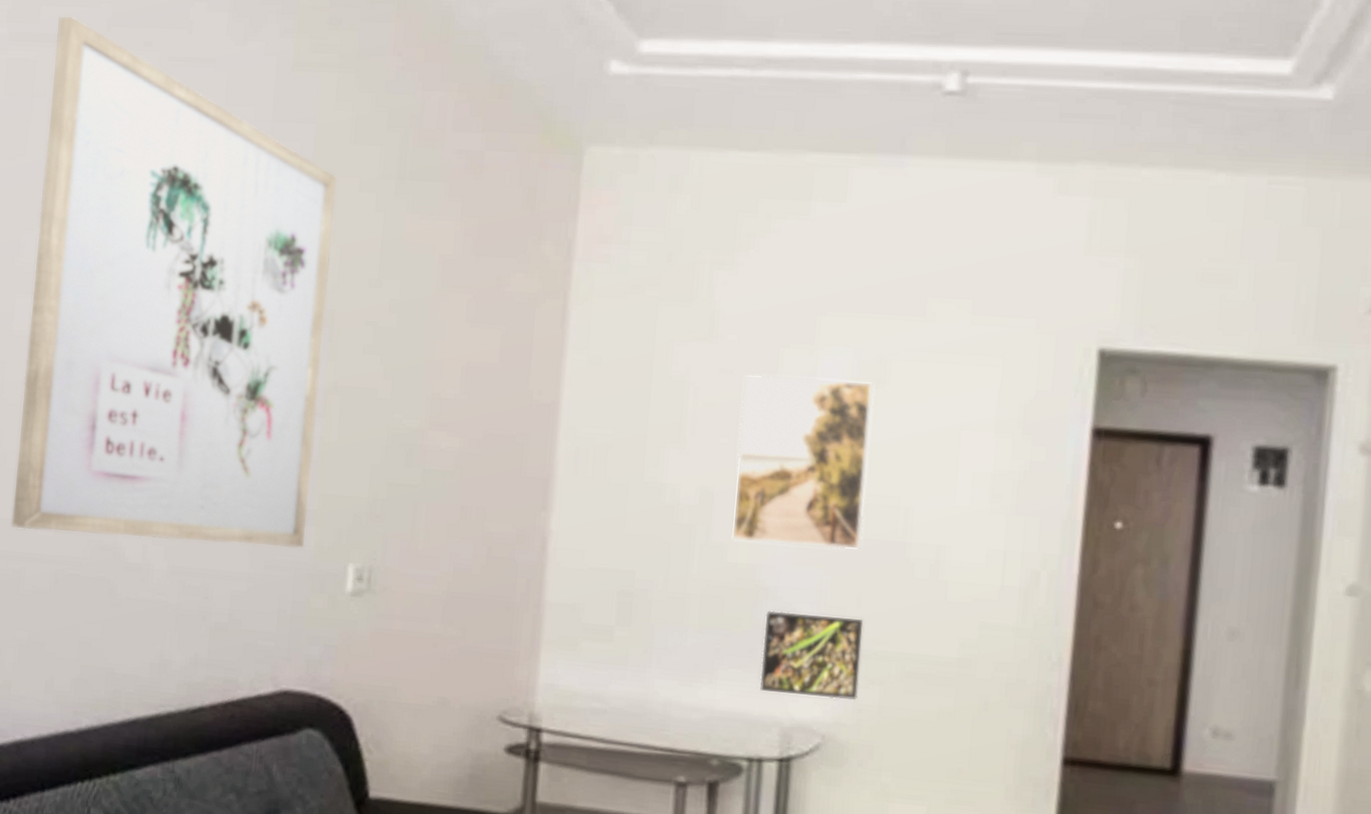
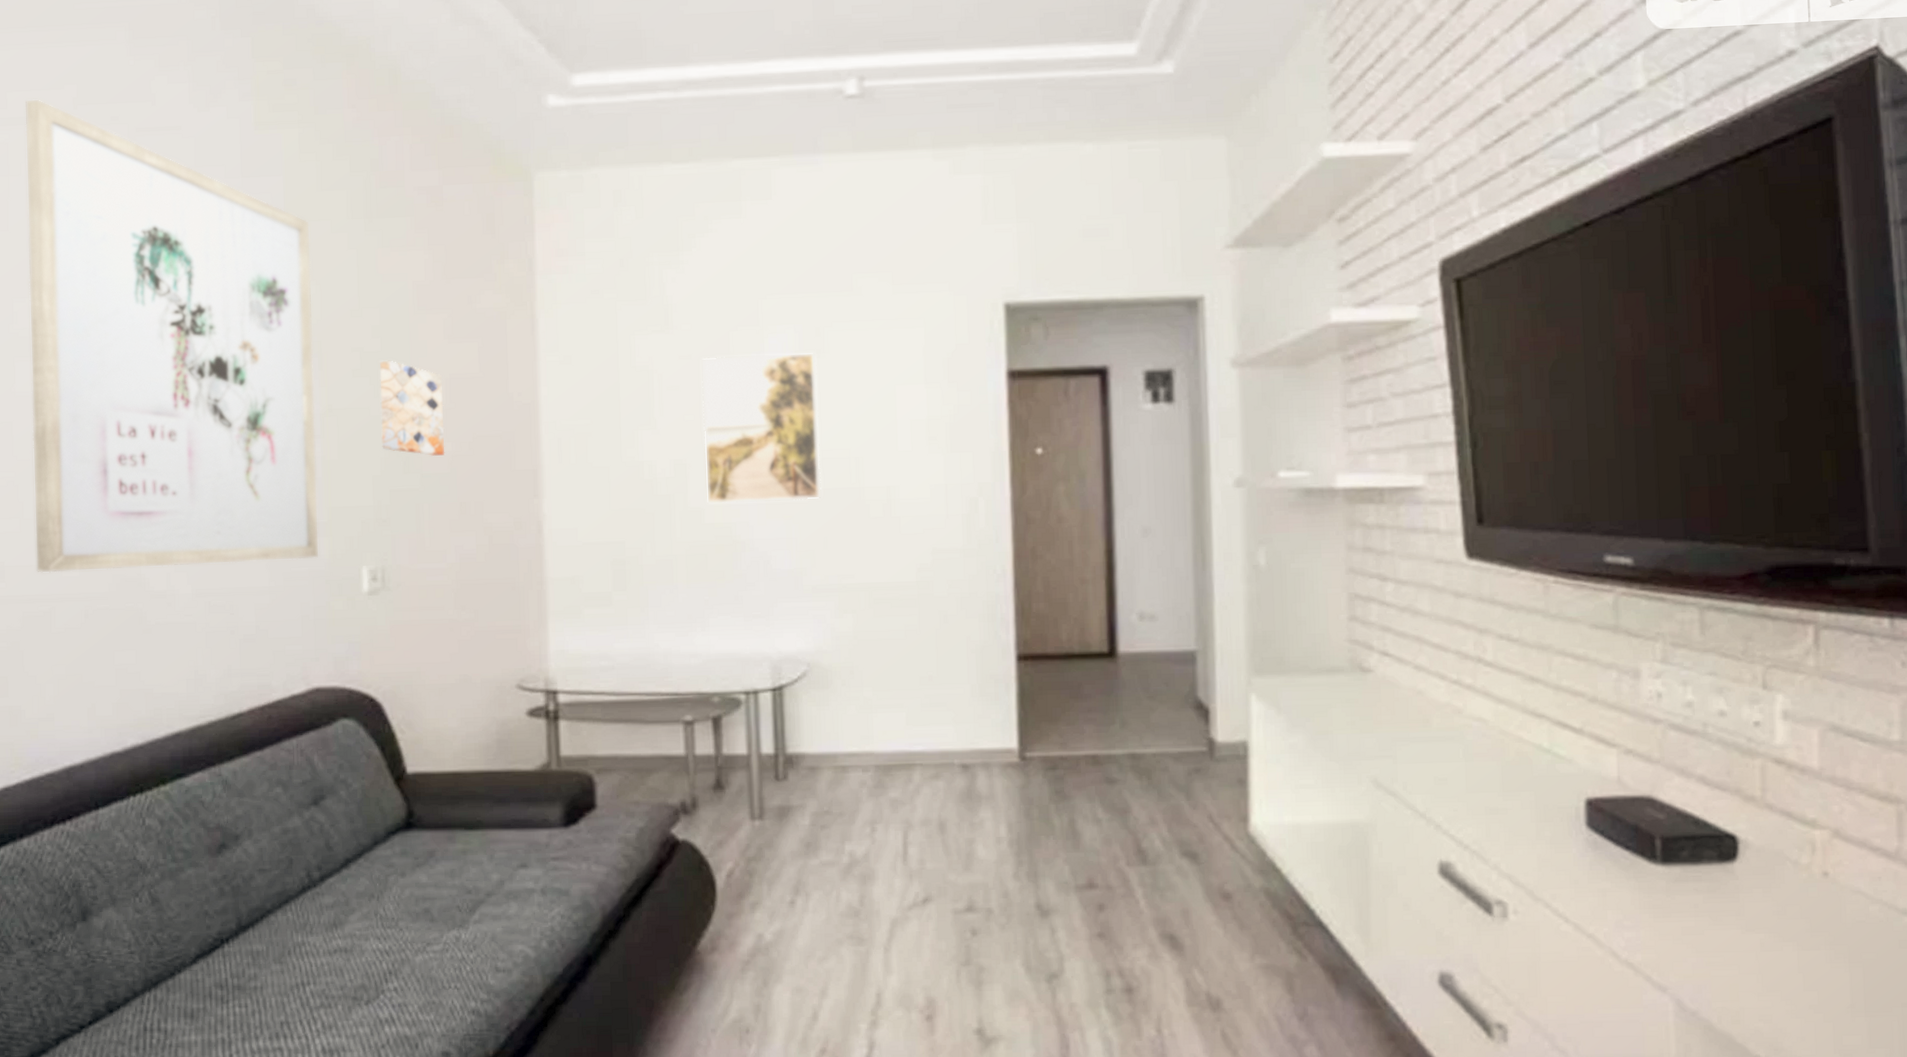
wall art: none [385,339,458,451] -> present [380,360,445,456]
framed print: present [760,610,864,700] -> none [745,559,834,631]

